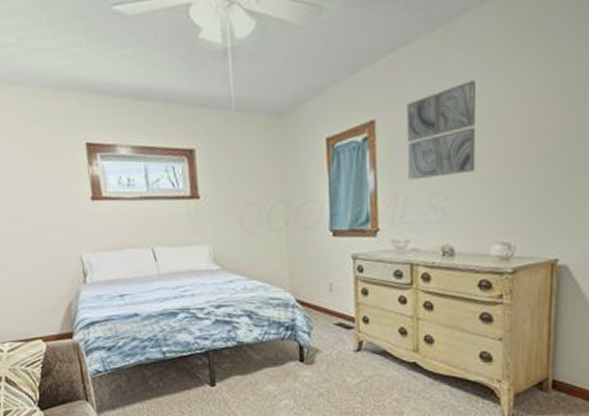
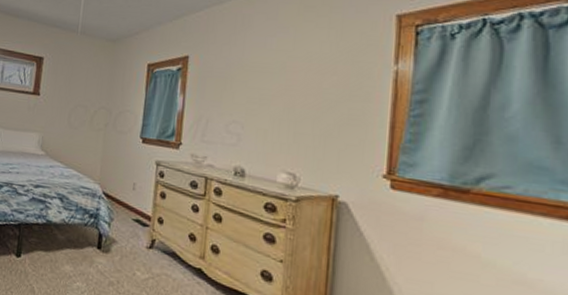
wall art: present [406,80,477,181] -> none [210,37,273,109]

